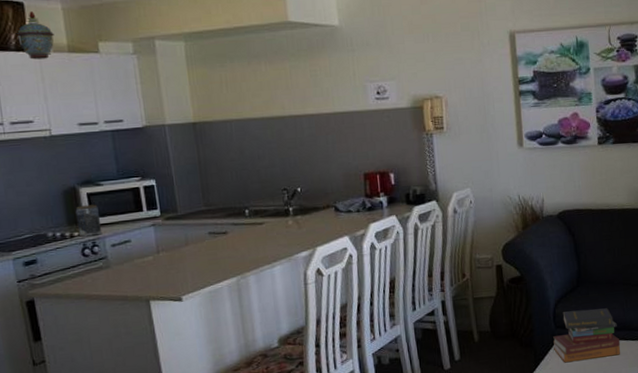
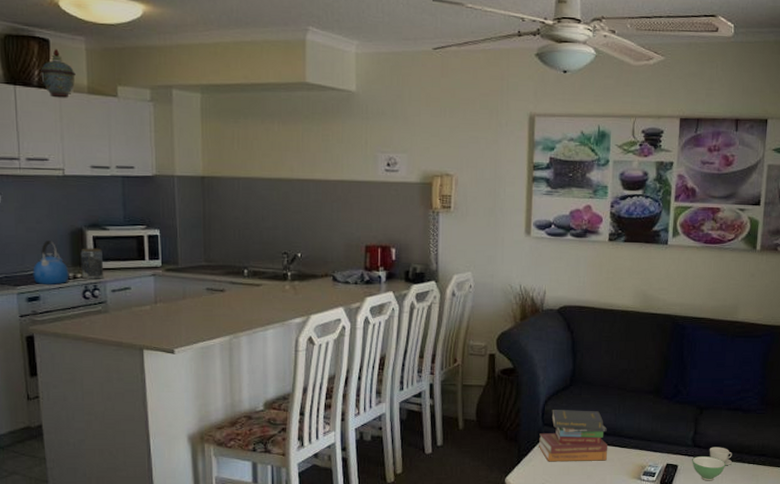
kettle: none [27,202,66,247] -> present [33,241,69,286]

